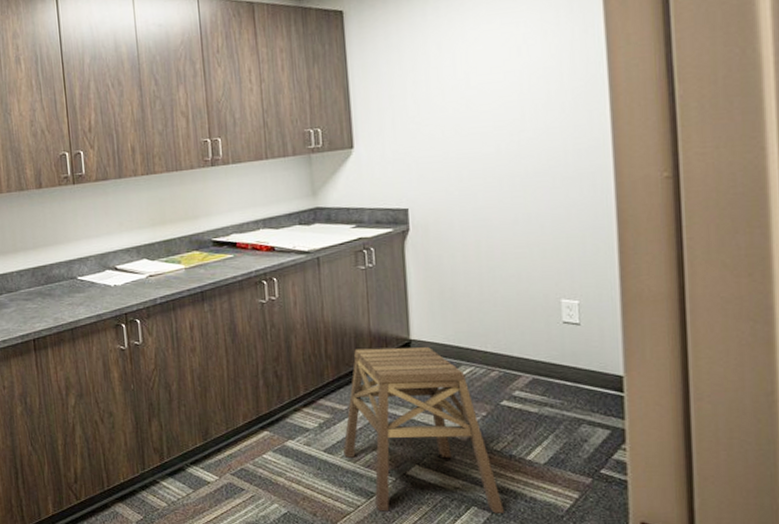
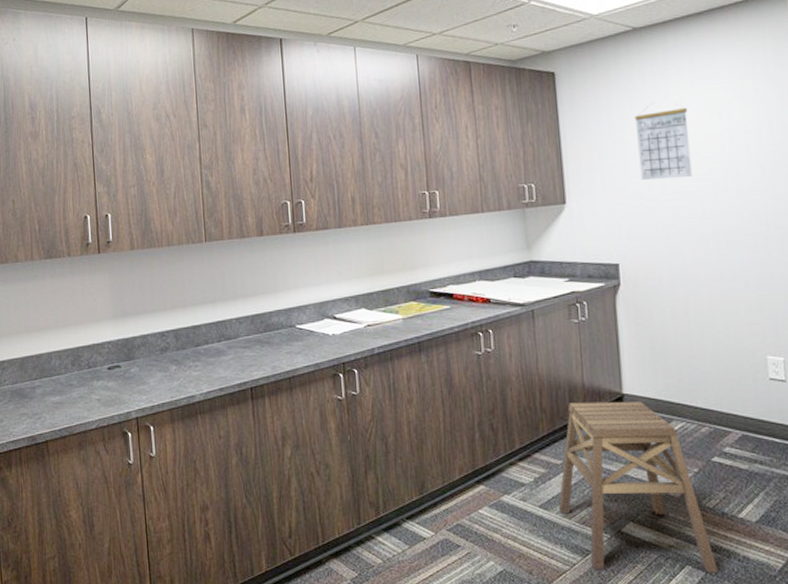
calendar: none [427,44,487,122] -> present [634,108,692,180]

